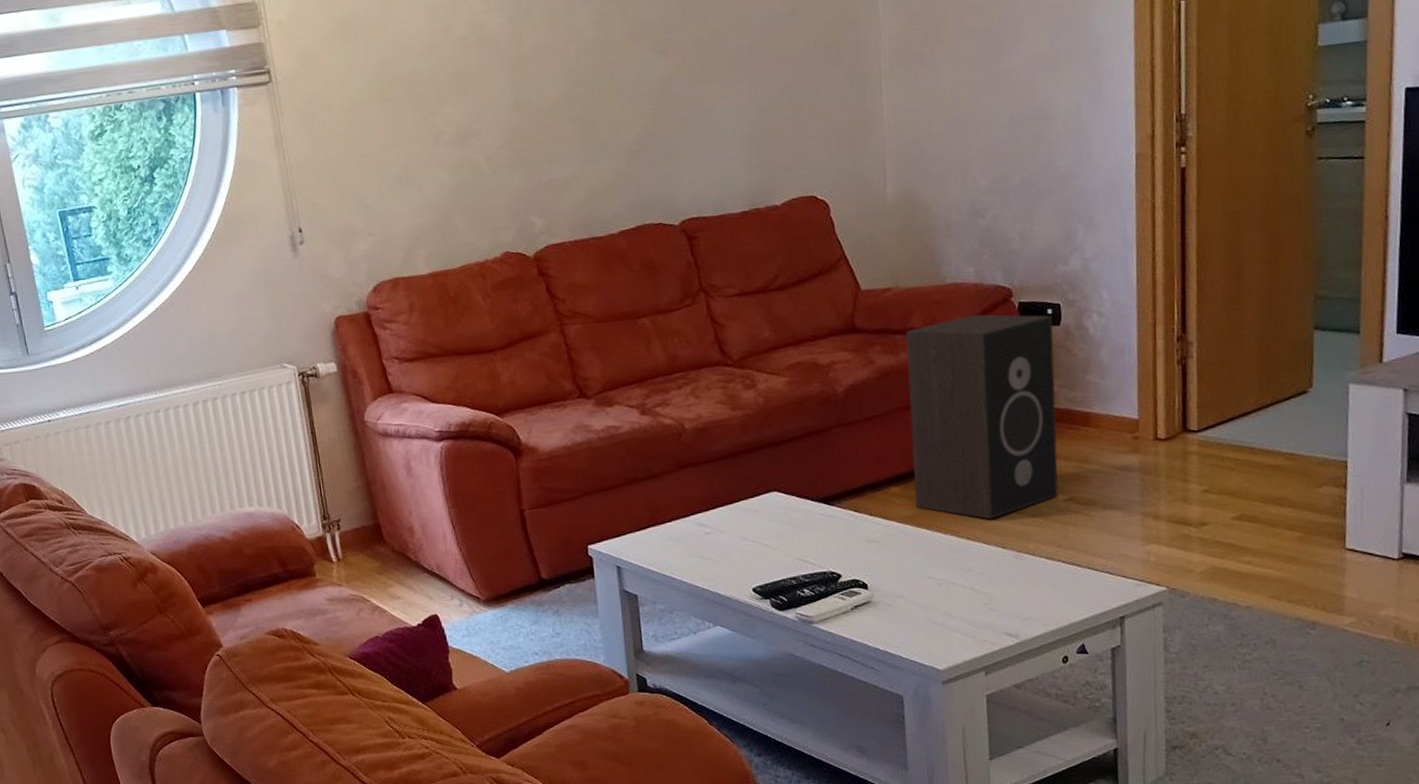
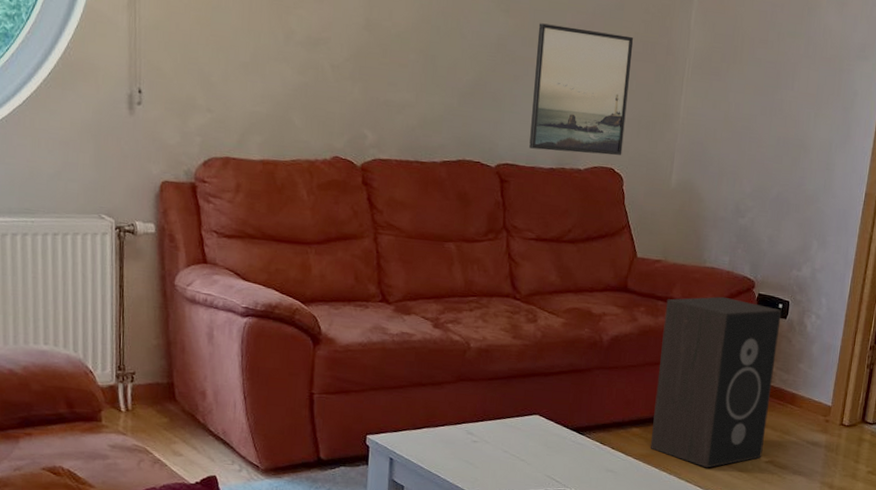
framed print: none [701,42,823,195] -> present [529,23,634,156]

